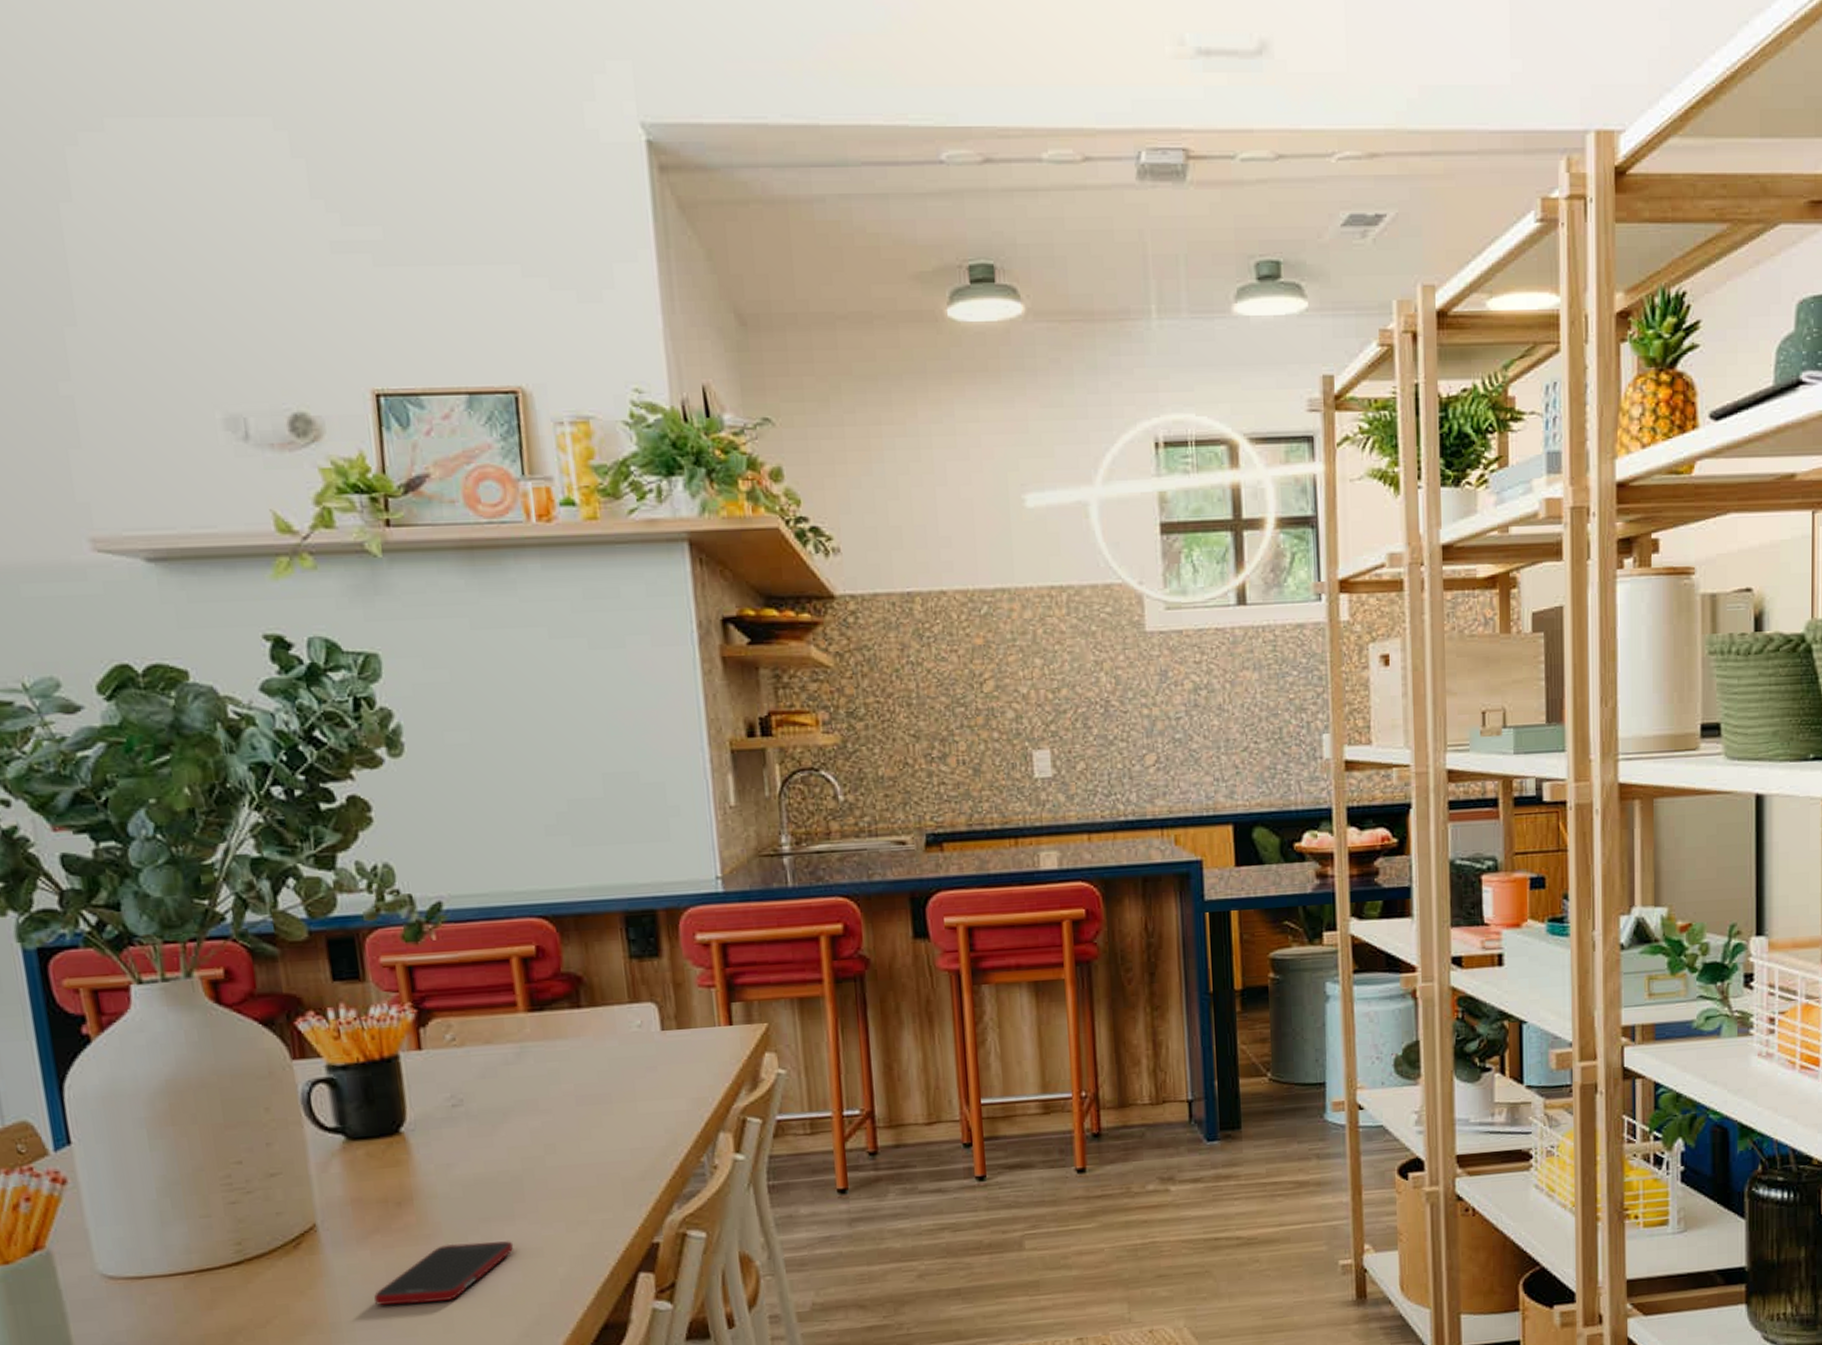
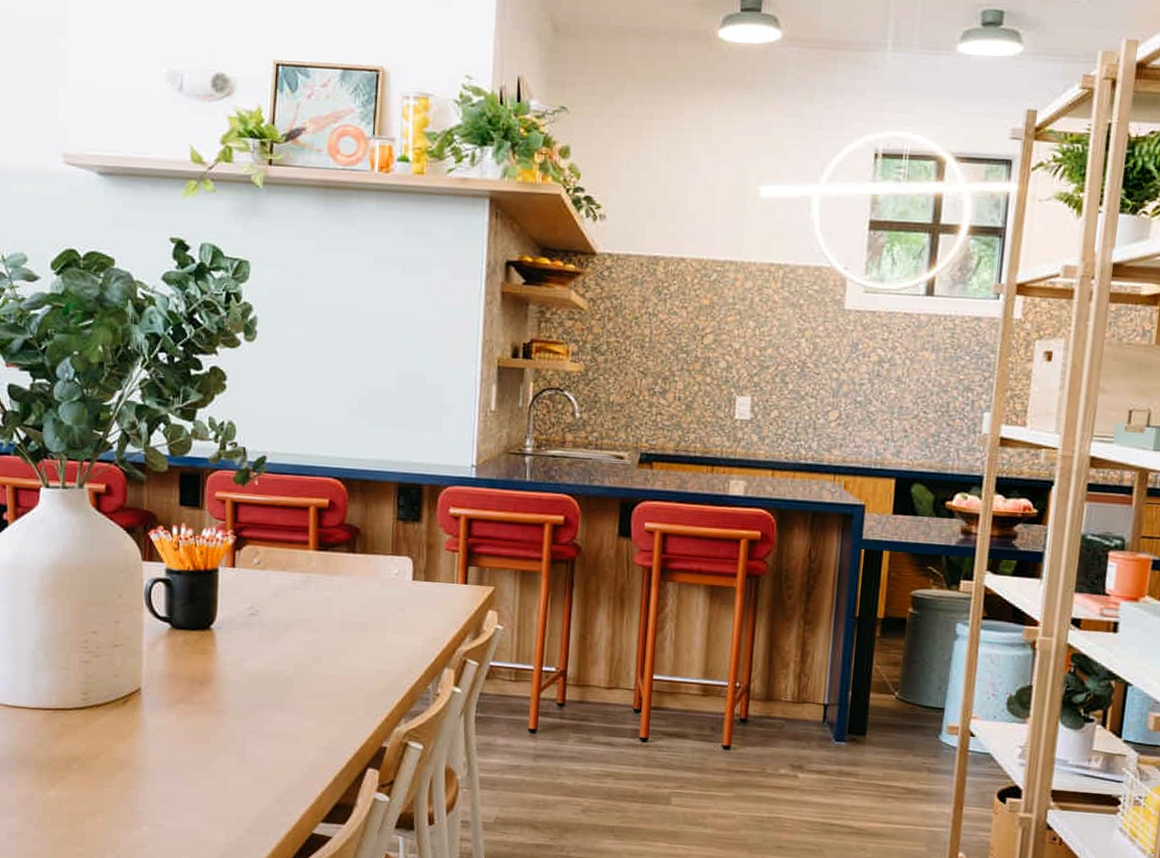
cell phone: present [374,1241,514,1305] -> none [173,720,279,764]

